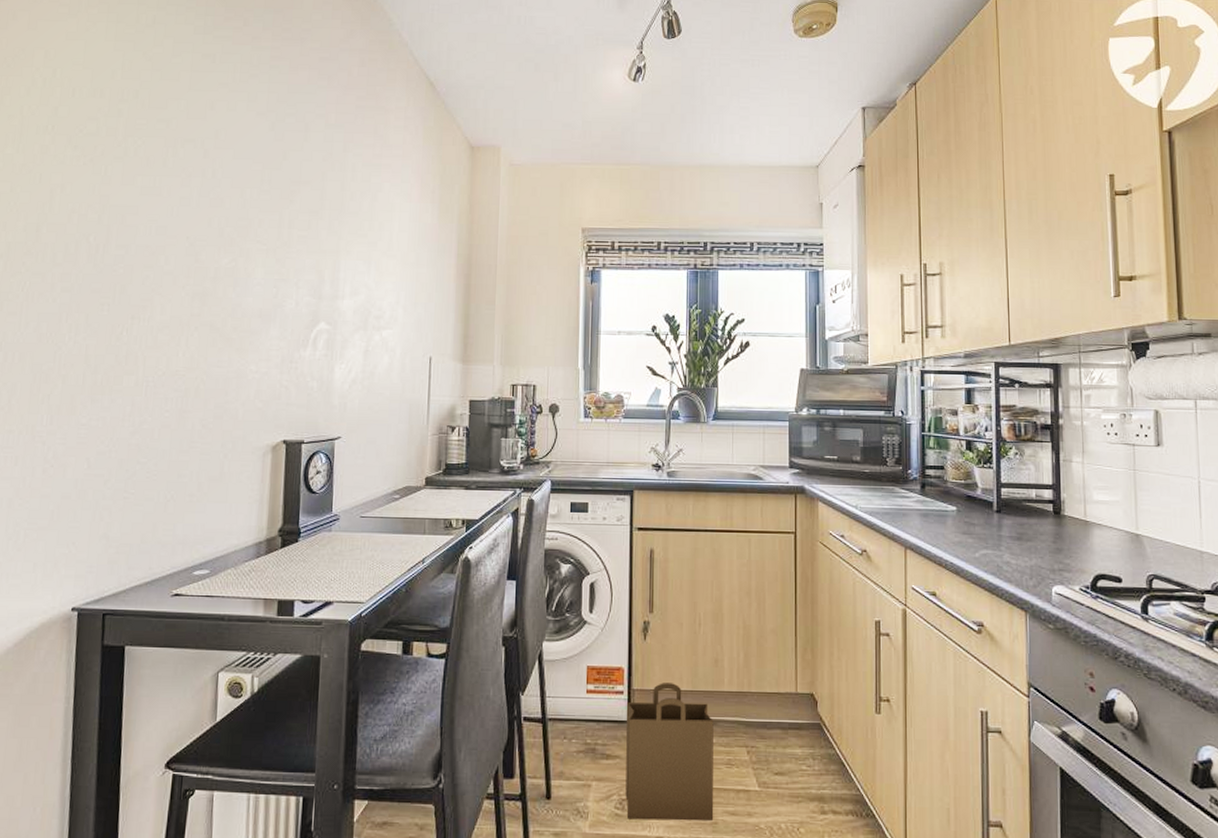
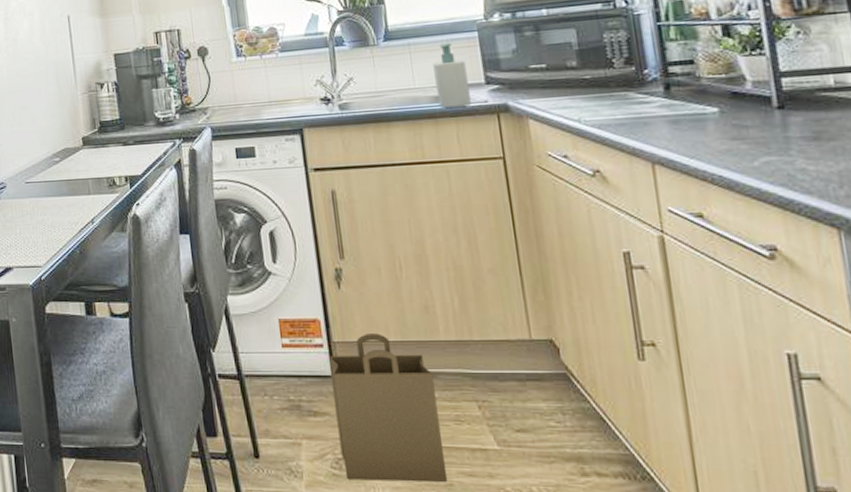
soap bottle: none [750,428,777,485] -> present [433,43,472,108]

